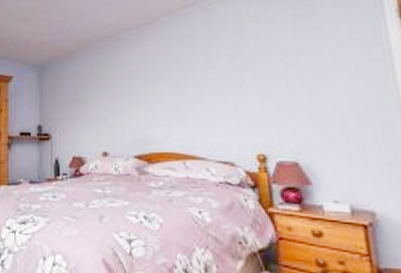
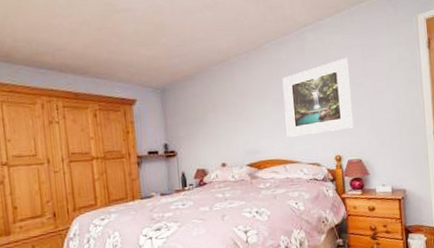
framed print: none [182,31,283,126] -> present [282,57,353,137]

